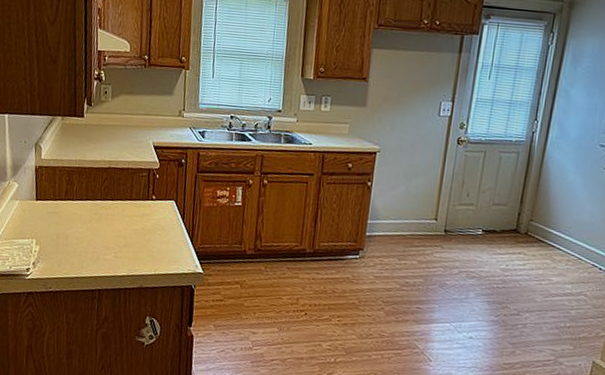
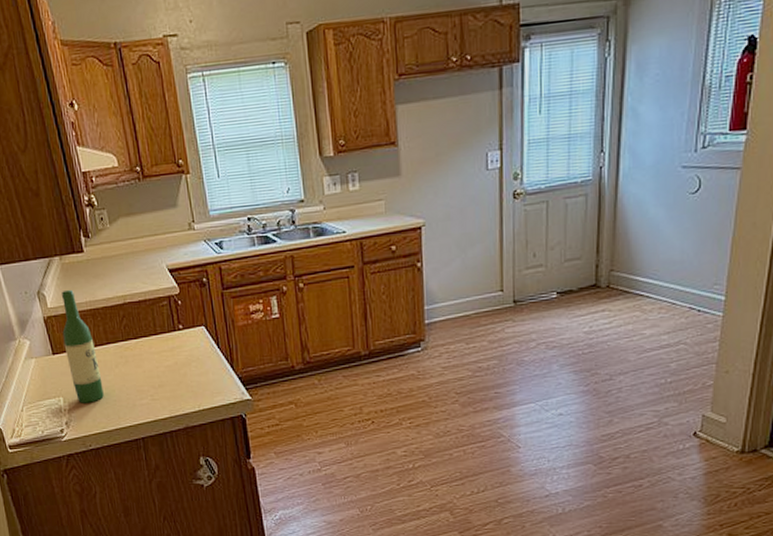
wine bottle: none [47,146,75,250] -> present [62,289,104,403]

